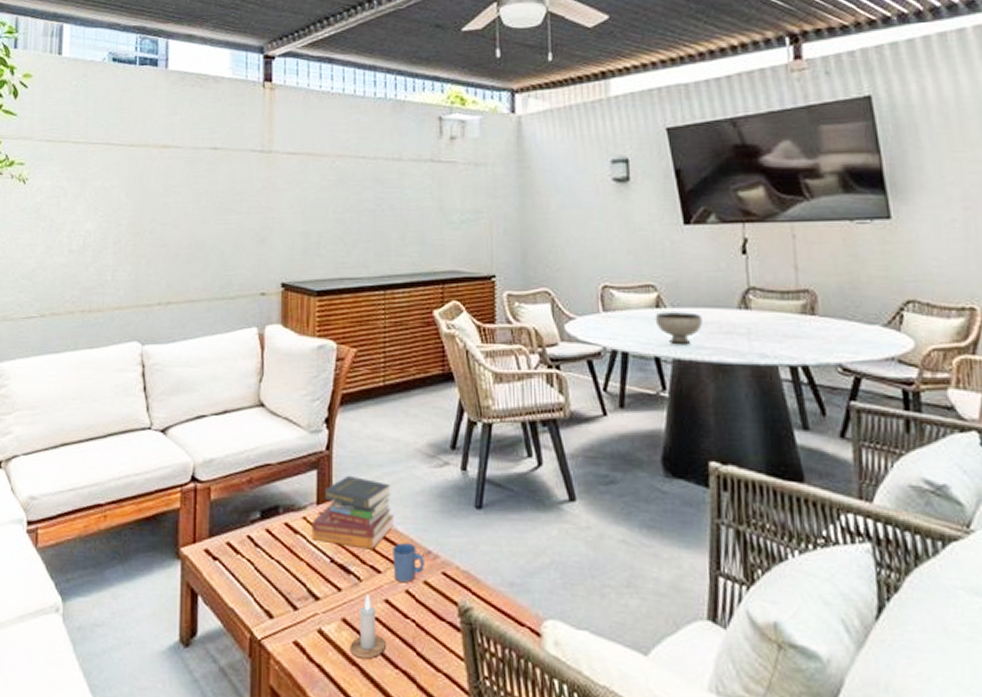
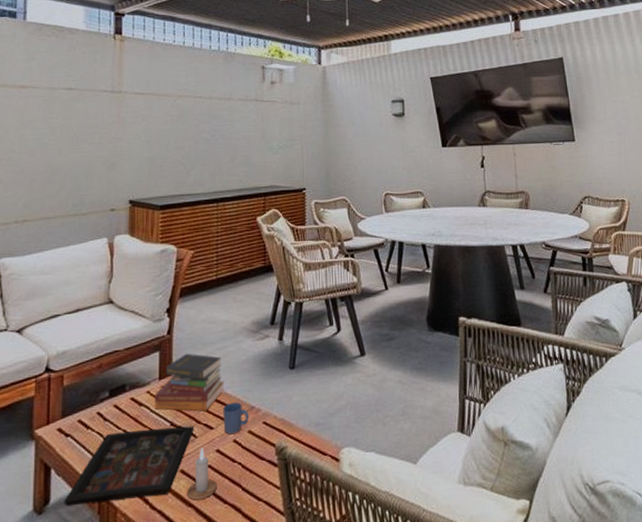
decorative tray: none [212,562,359,646] -> present [63,425,195,507]
bowl: present [655,312,703,344] -> none [422,210,455,234]

